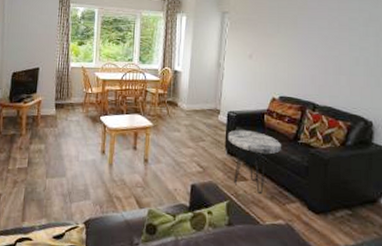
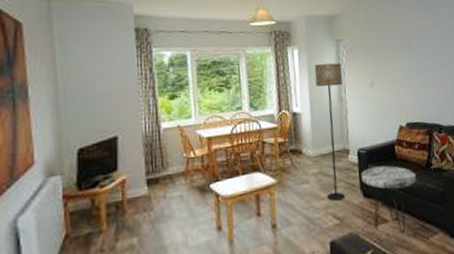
floor lamp: none [194,32,224,152] -> present [314,63,345,202]

